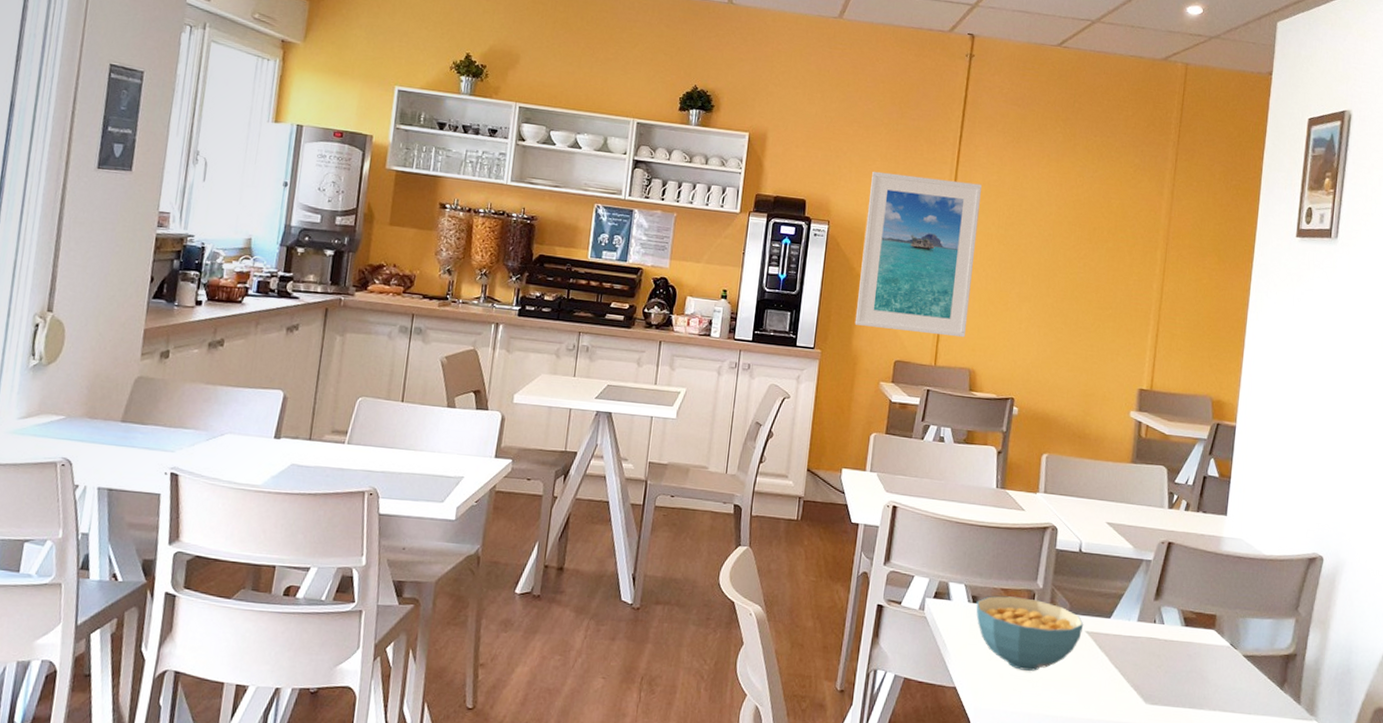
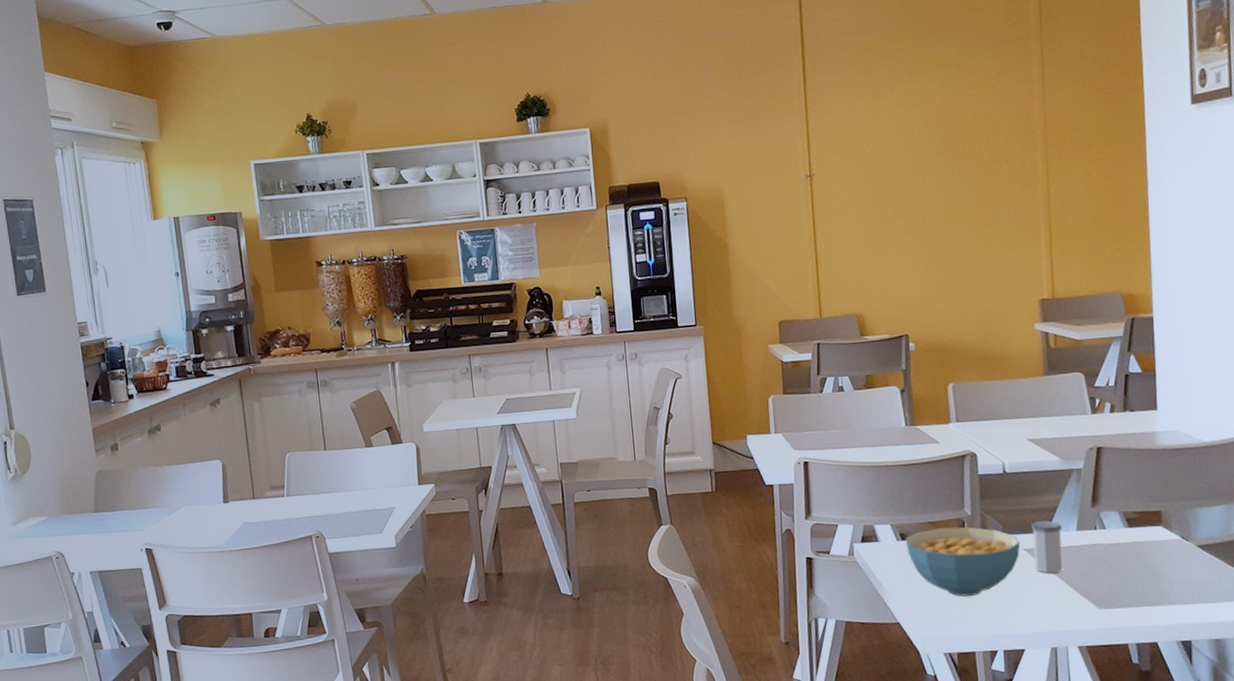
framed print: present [854,171,982,338] -> none [720,126,846,294]
salt shaker: none [1093,605,1124,661] -> present [1031,520,1063,573]

